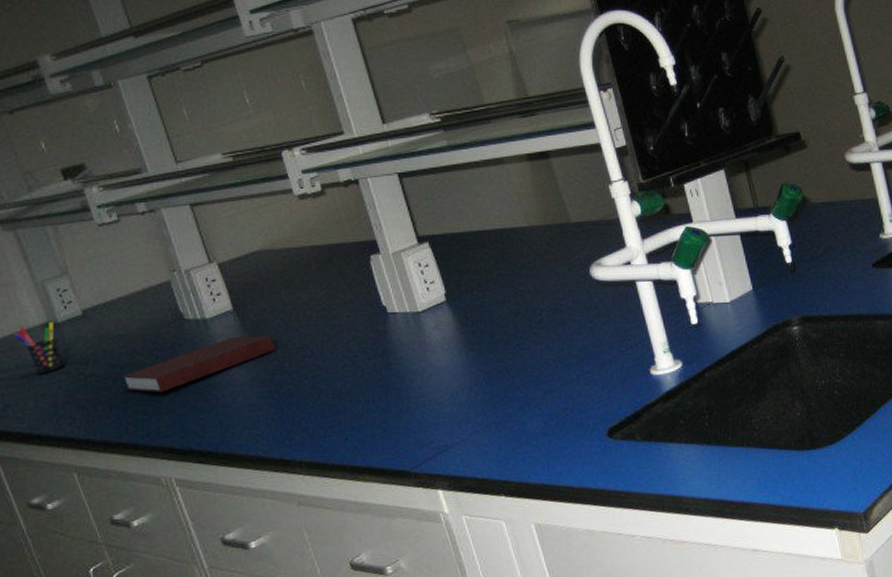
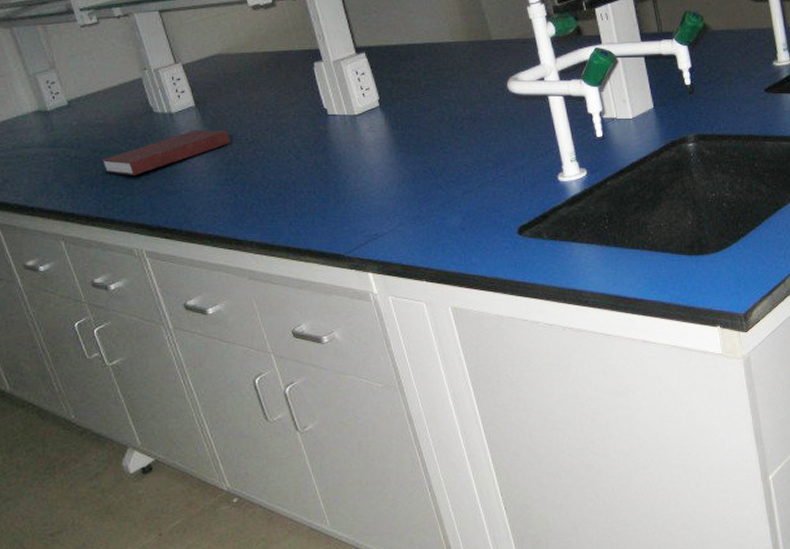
pen holder: present [13,321,66,375] -> none [10,109,54,155]

